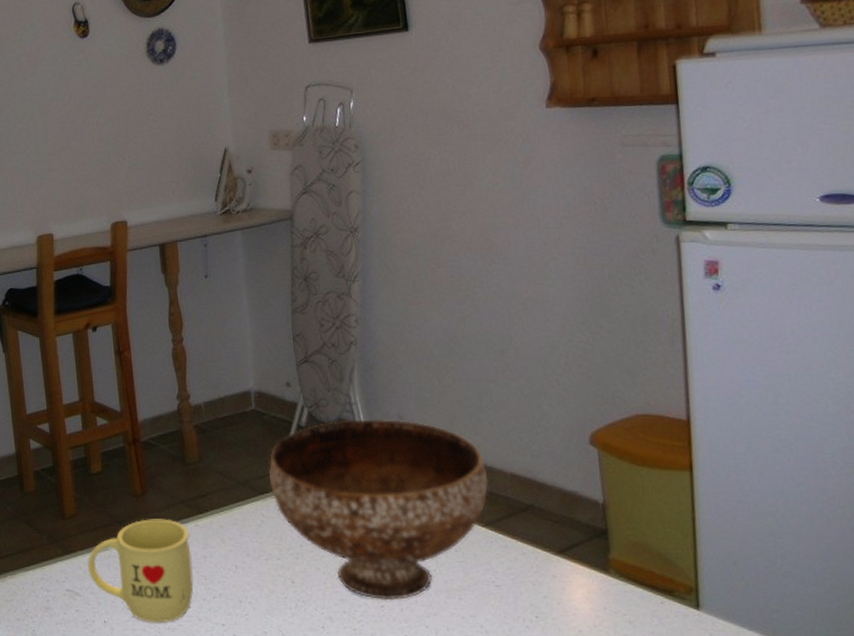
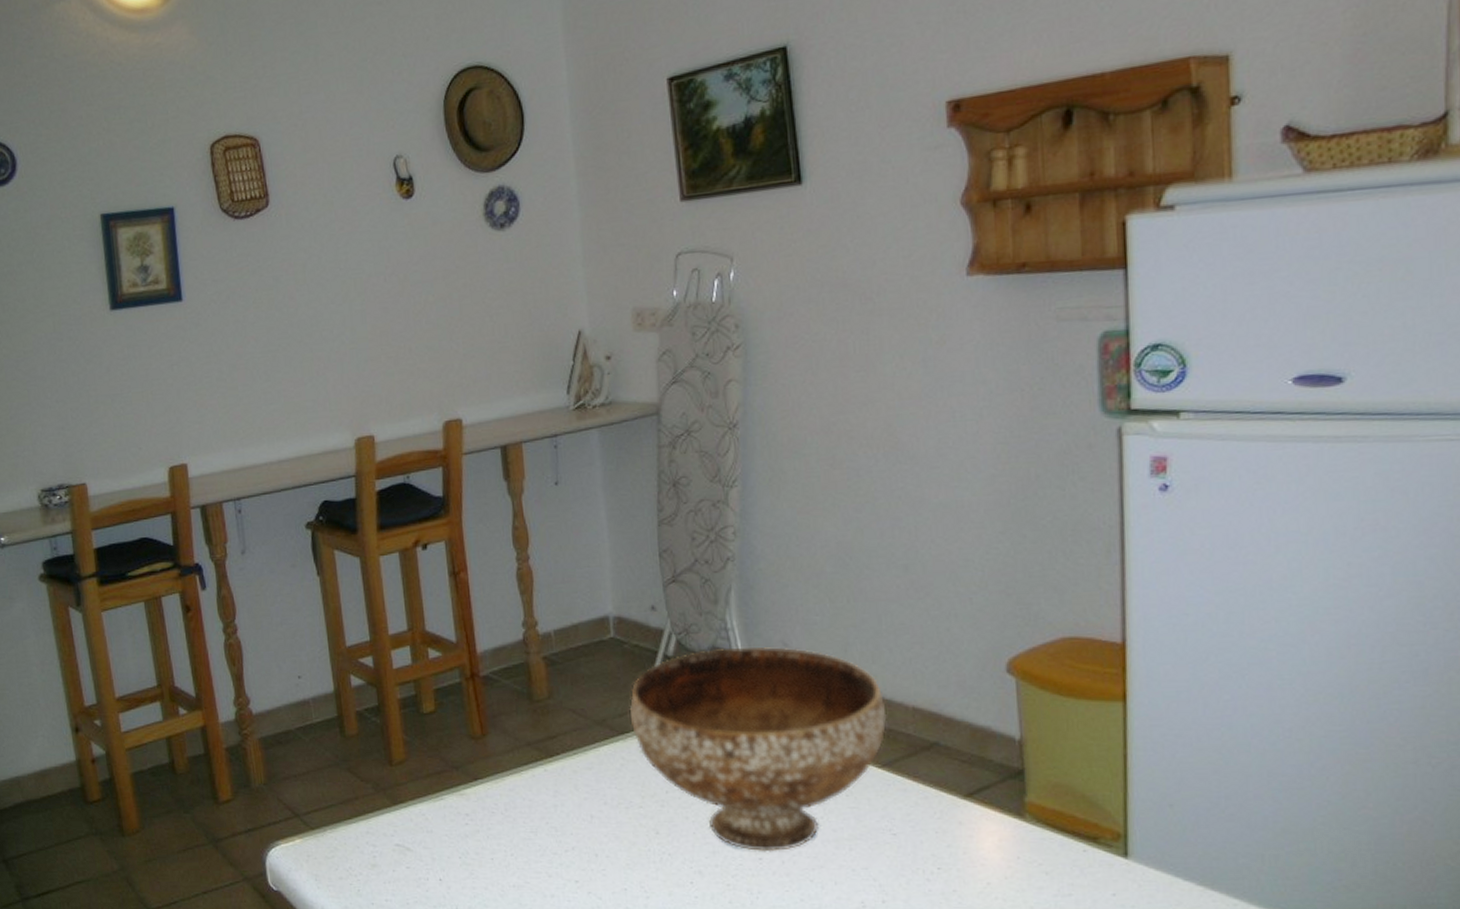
mug: present [88,519,194,623] -> none [420,763,543,881]

